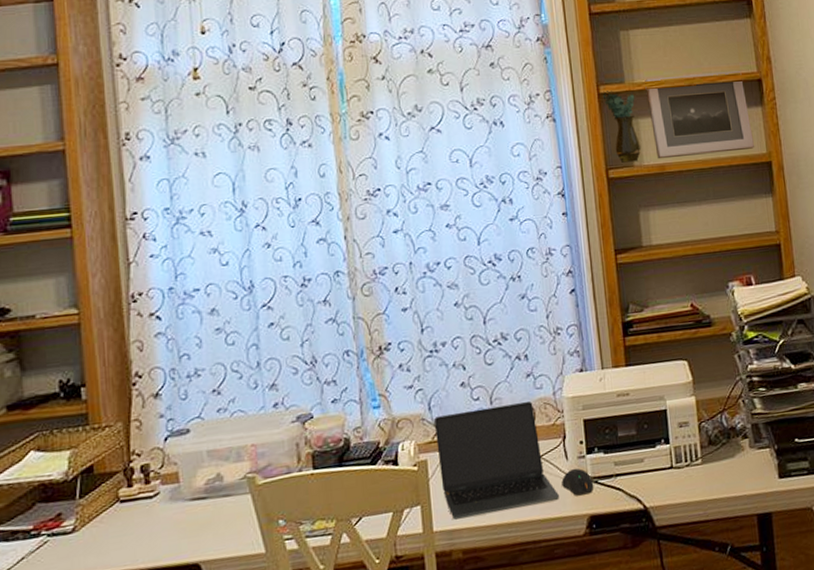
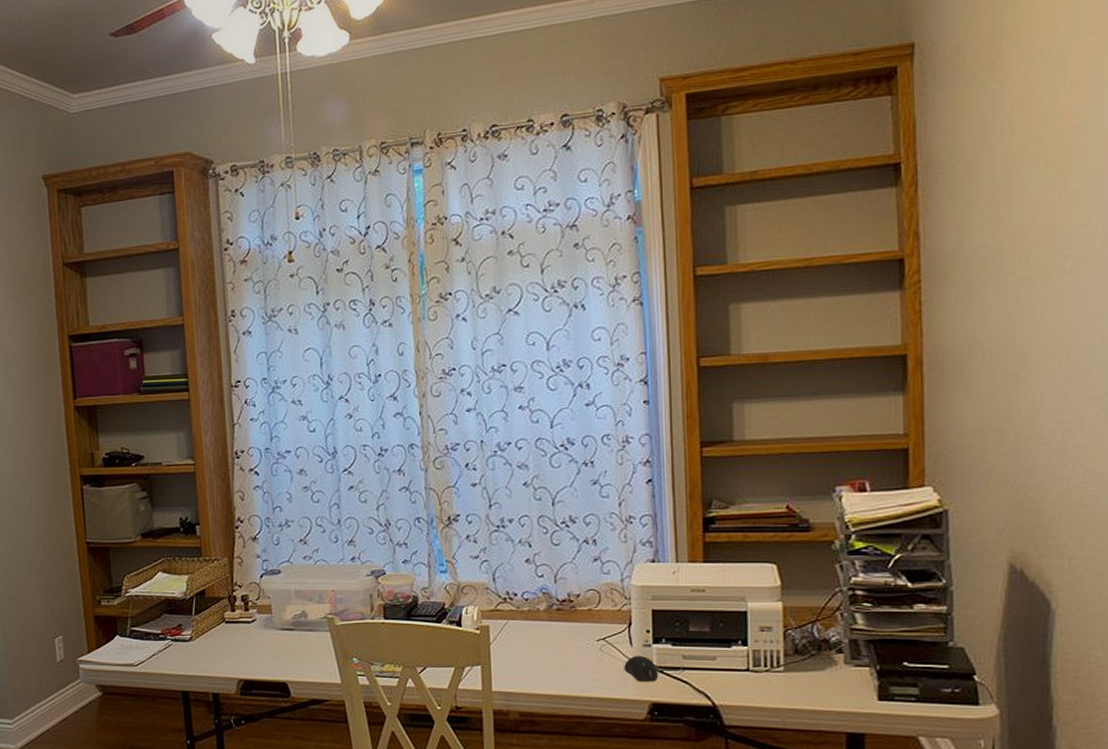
laptop: present [433,402,560,520] -> none [497,585,622,684]
vase: present [603,90,642,163] -> none [700,272,741,351]
picture frame: present [645,70,755,160] -> none [751,248,887,348]

